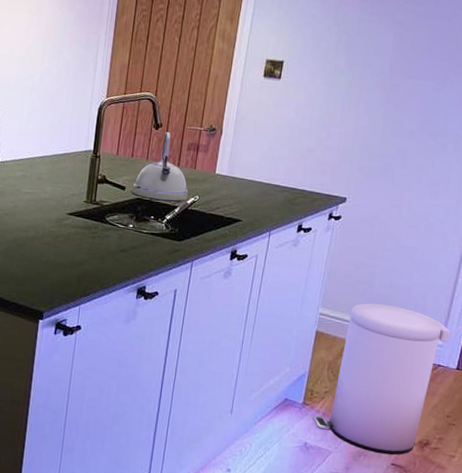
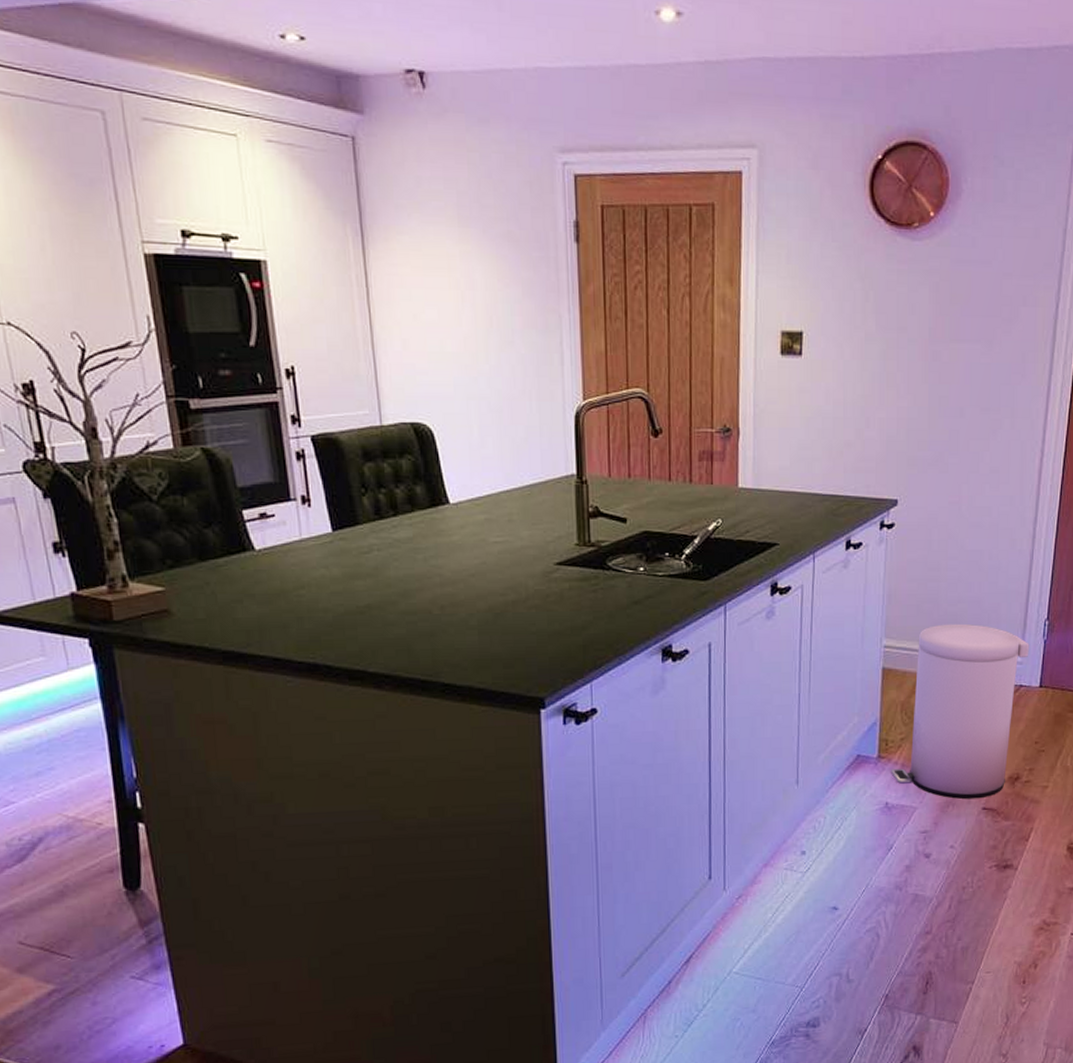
kettle: present [131,131,189,202] -> none [635,438,710,530]

